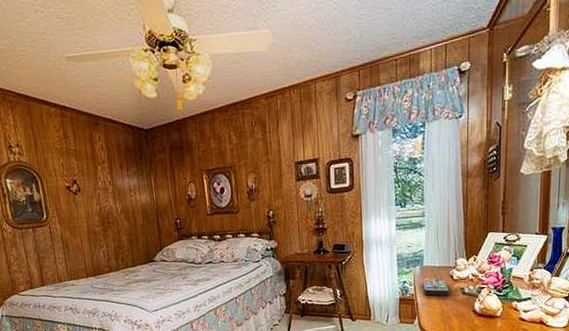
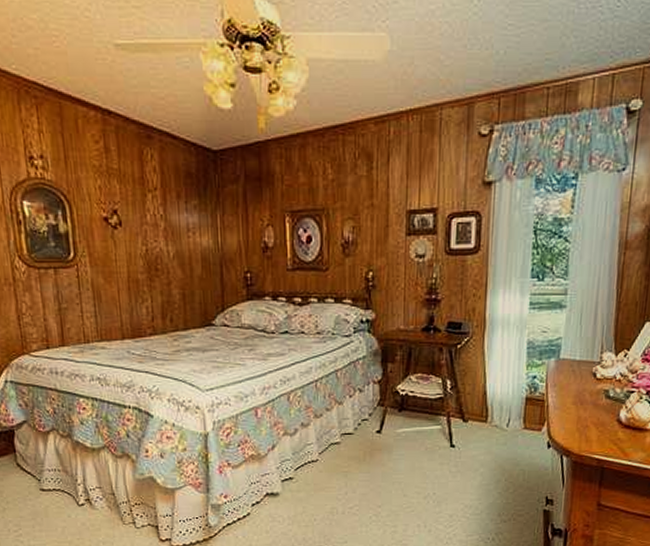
remote control: present [423,278,449,297] -> none [557,374,590,400]

